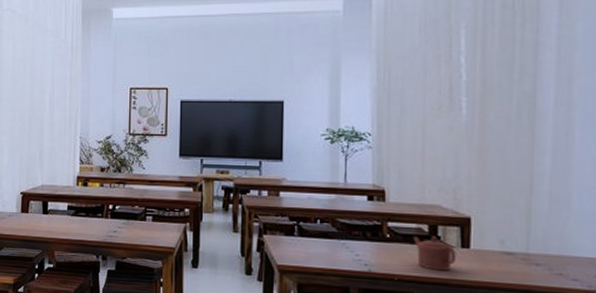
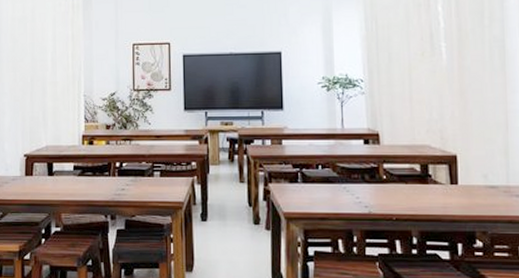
teapot: present [414,236,456,271] -> none [408,175,446,208]

